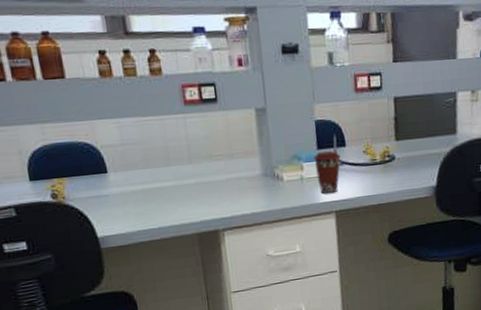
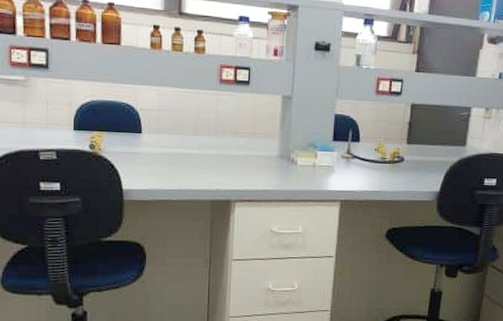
coffee cup: present [313,151,341,194] -> none [328,143,353,184]

